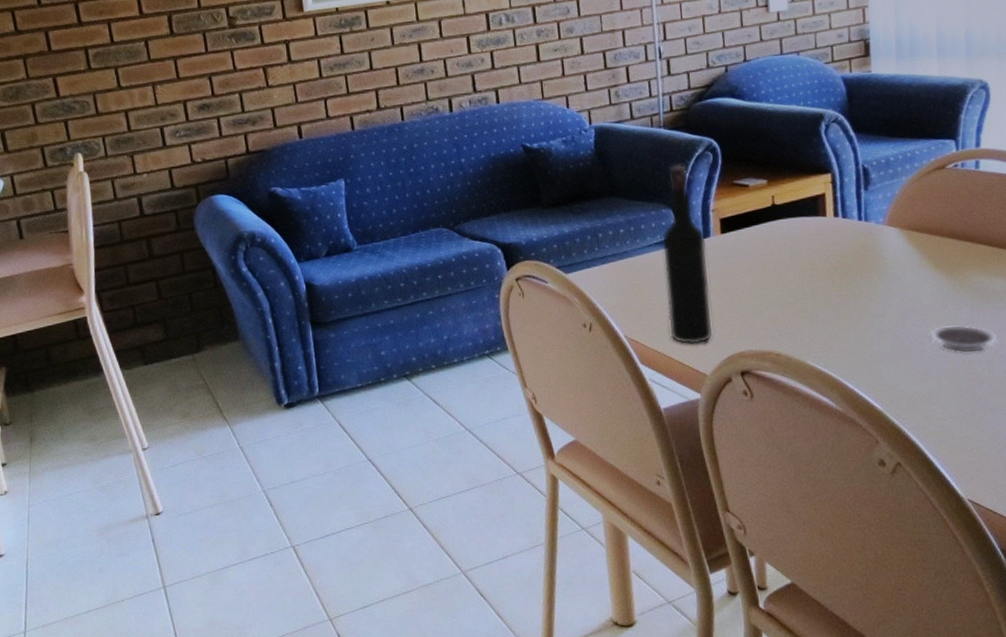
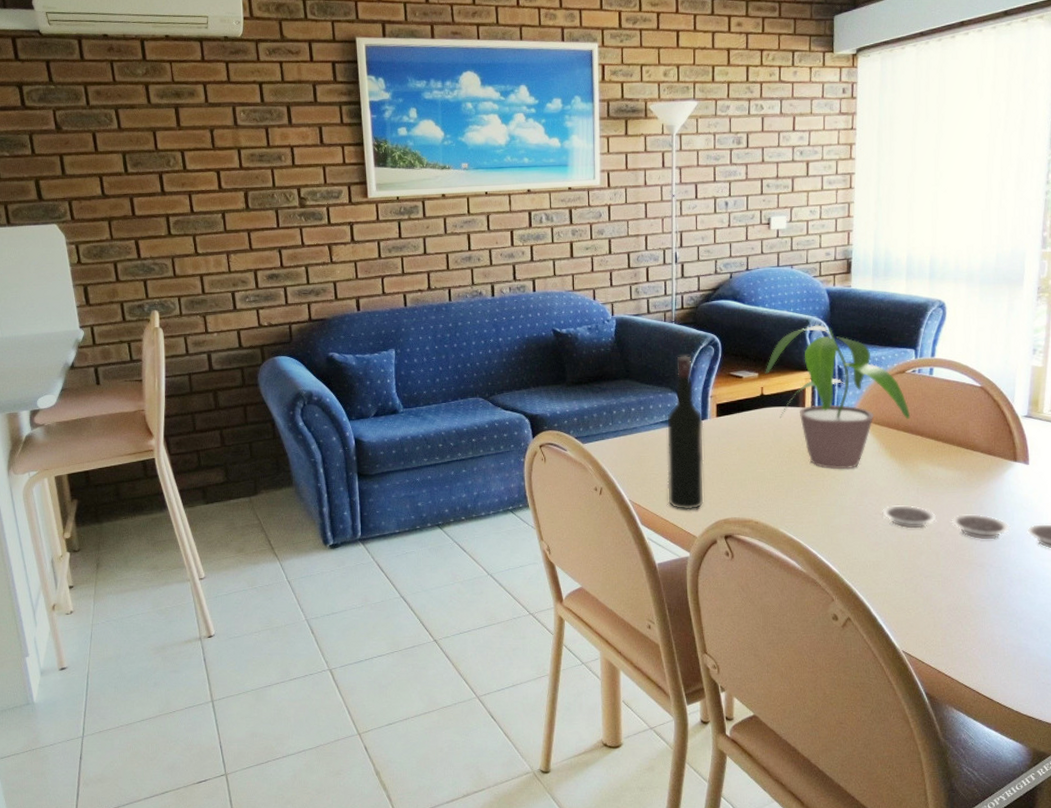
potted plant: none [775,118,956,287] -> present [765,325,911,470]

